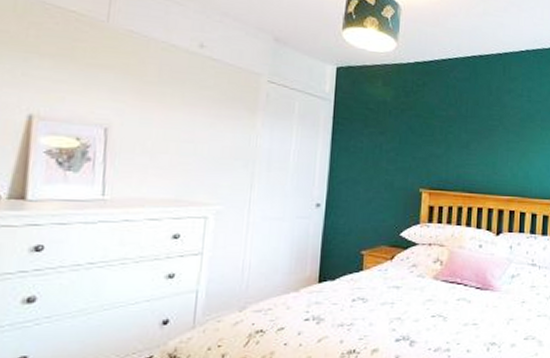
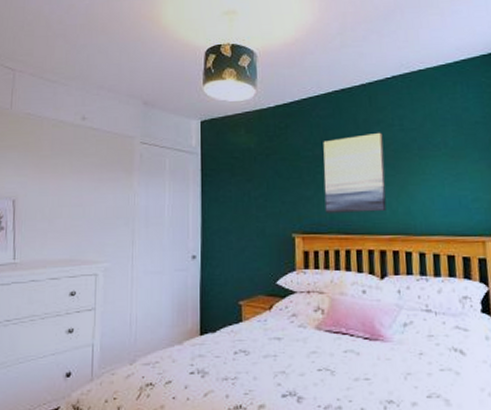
wall art: none [453,100,512,175] -> present [323,132,387,213]

